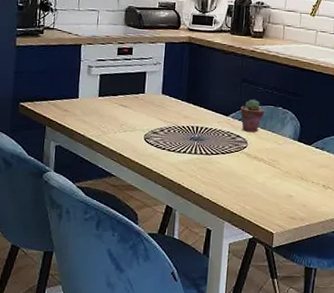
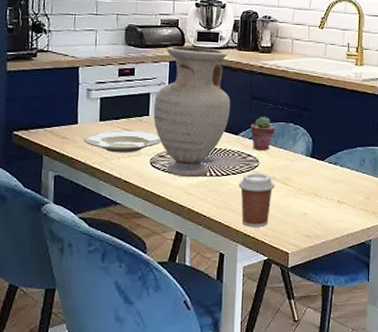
plate: none [83,106,156,128] -> present [83,130,162,153]
vase: none [148,28,223,155] -> present [153,46,231,178]
coffee cup: none [227,153,262,206] -> present [238,173,275,227]

